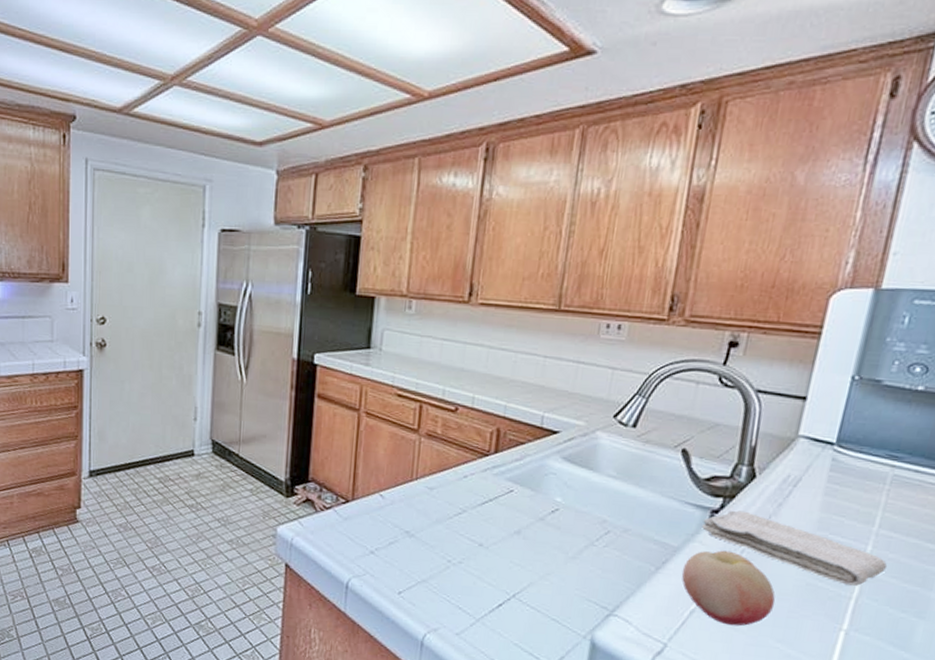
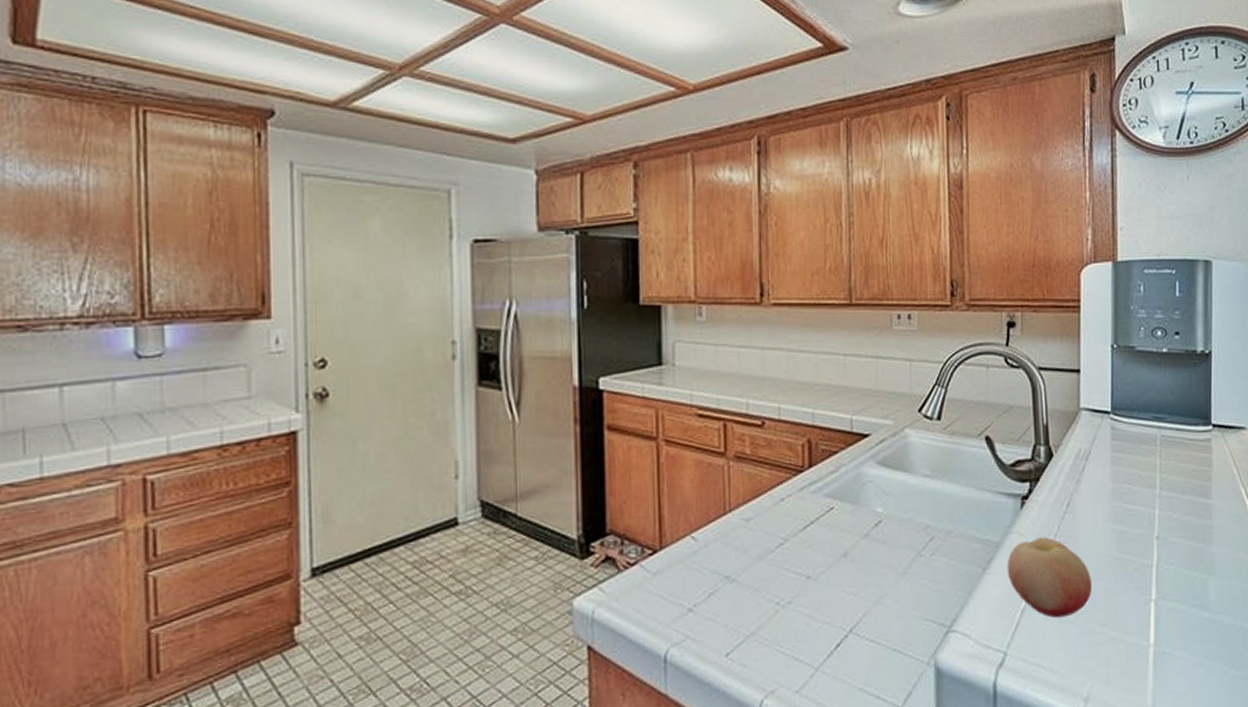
washcloth: present [702,510,888,586] -> none [1016,492,1174,553]

